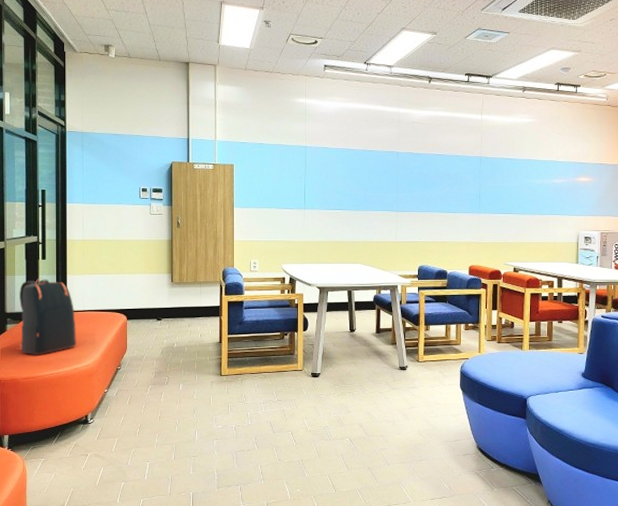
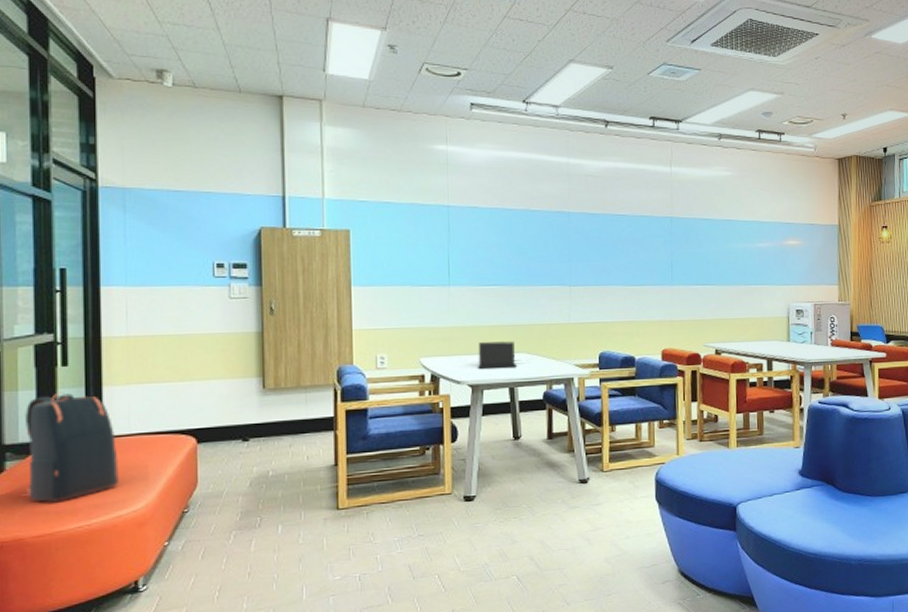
laptop: none [325,254,354,276] -> present [478,341,516,370]

